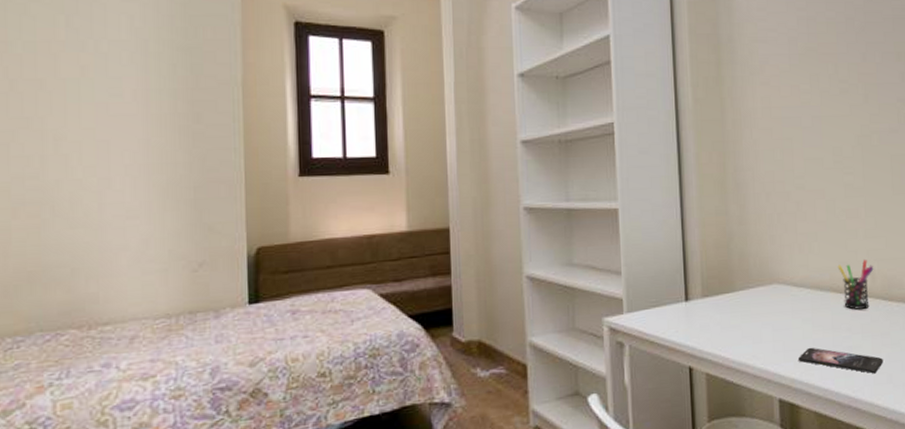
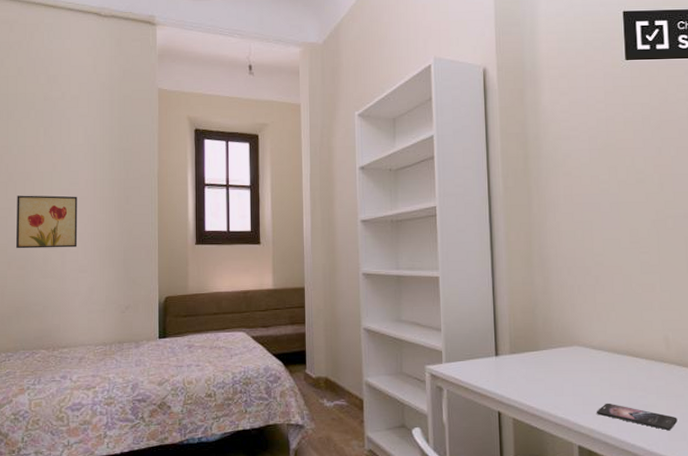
wall art: none [23,111,123,189] -> present [15,195,78,249]
pen holder: present [837,259,874,310] -> none [633,328,668,373]

